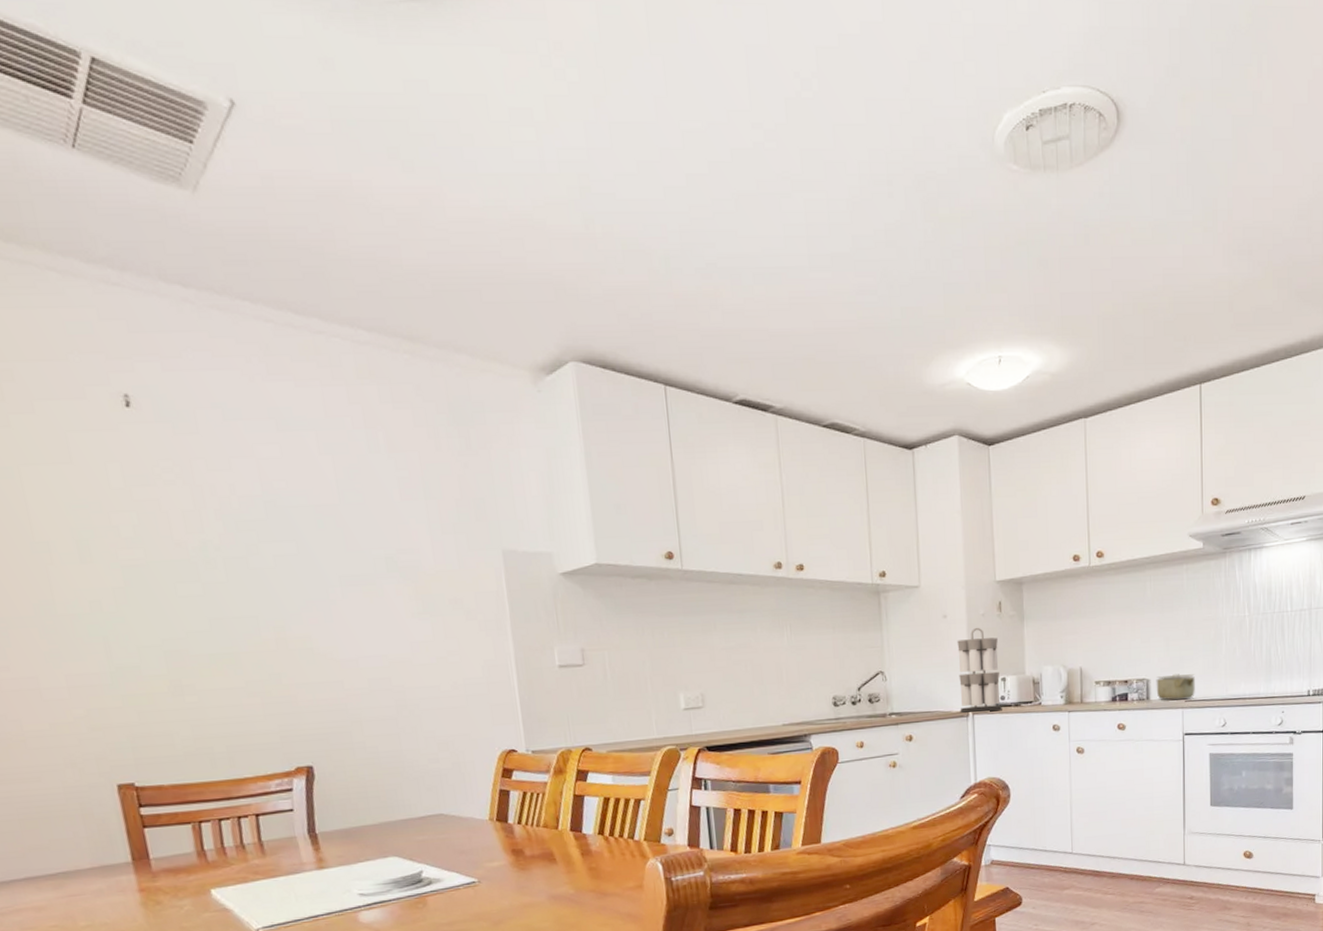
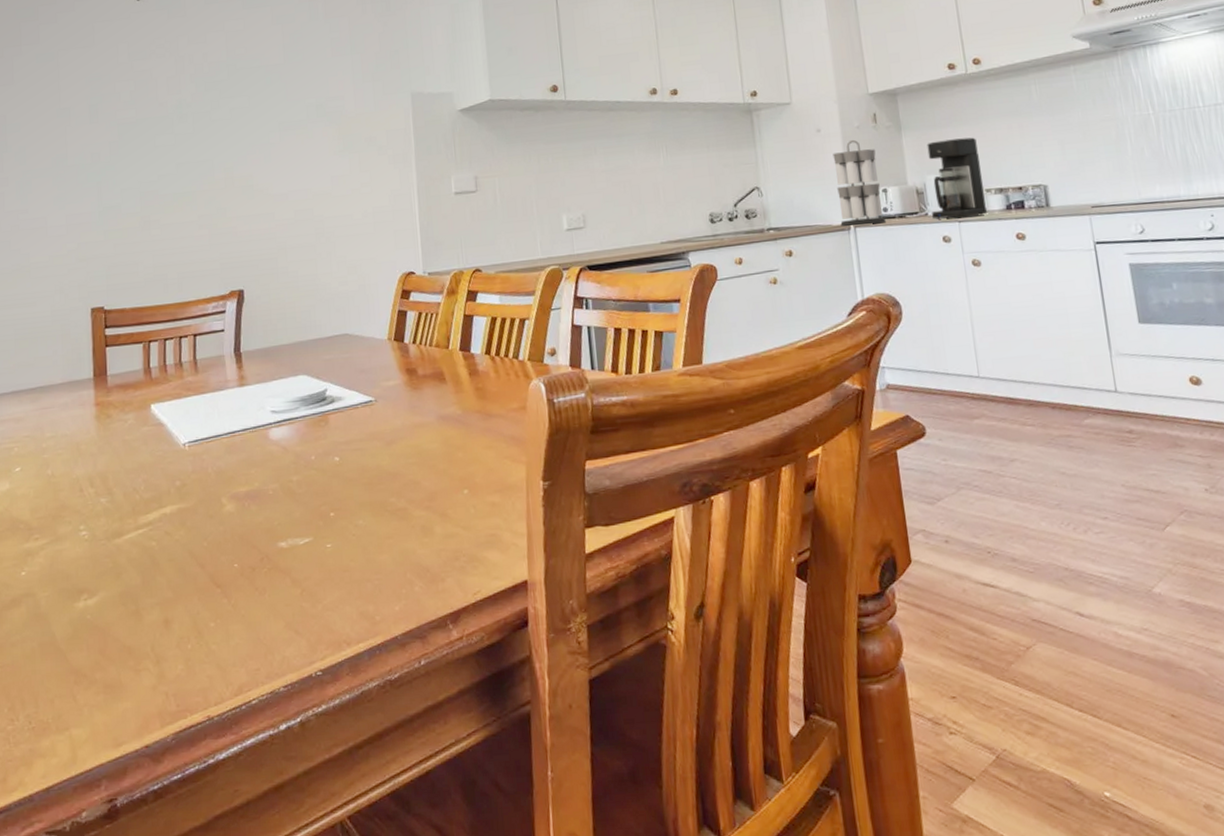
coffee maker: none [1044,630,1095,709] -> present [927,137,988,219]
cooking pot: present [1156,674,1195,701] -> none [1054,177,1102,207]

